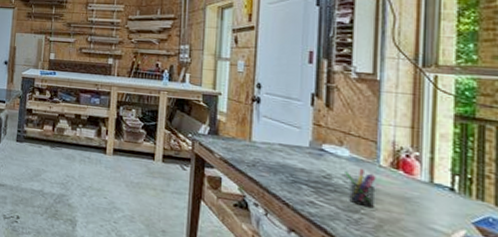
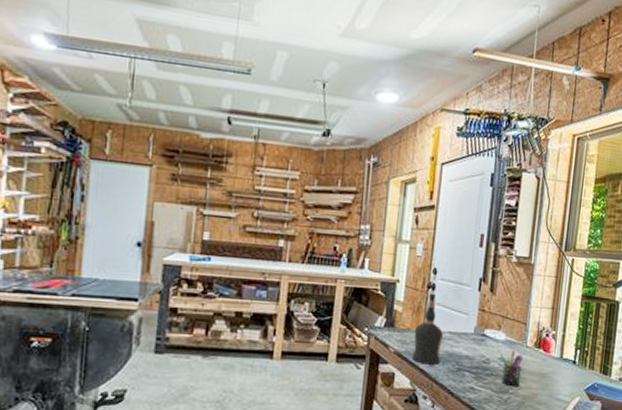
liquor bottle: none [239,106,272,175] -> present [412,293,443,365]

